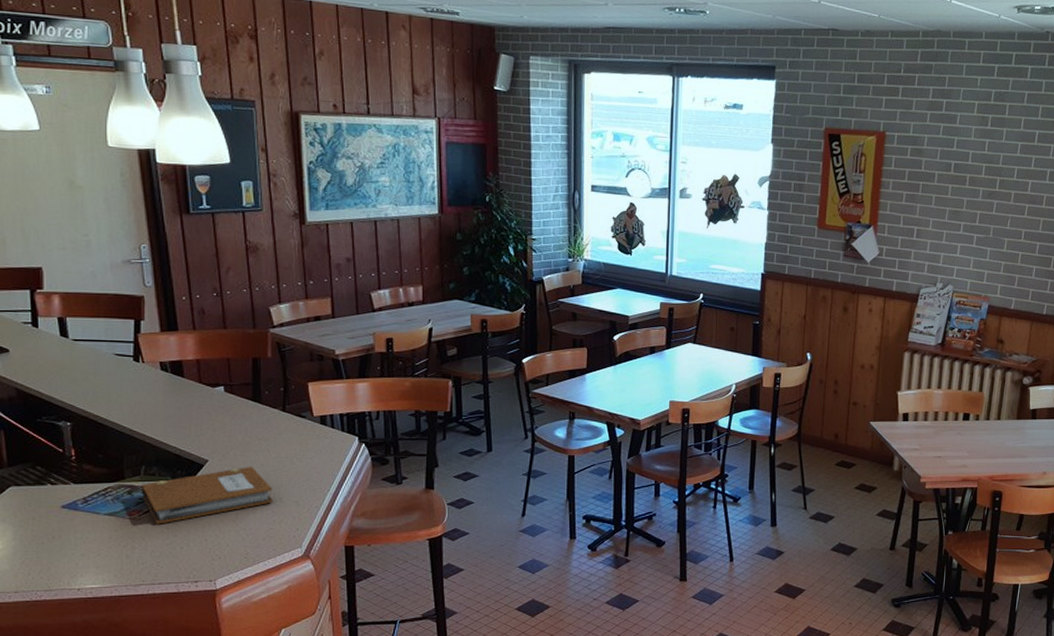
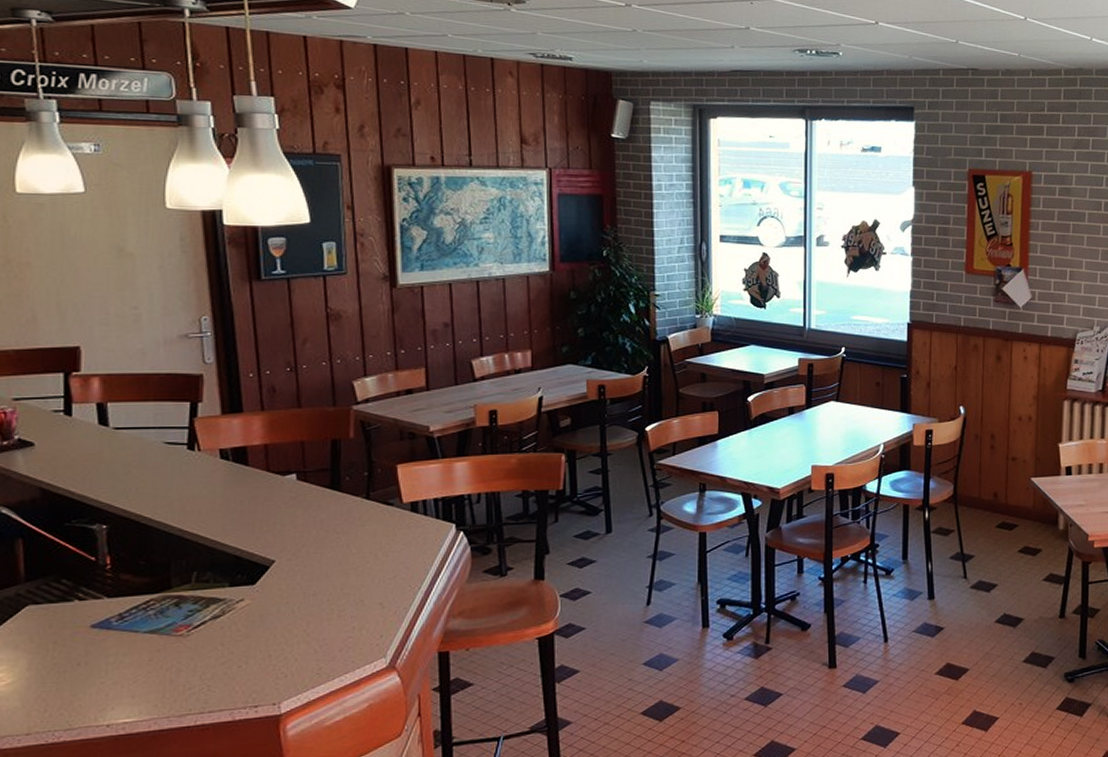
notebook: present [141,467,274,524] -> none [191,566,354,640]

